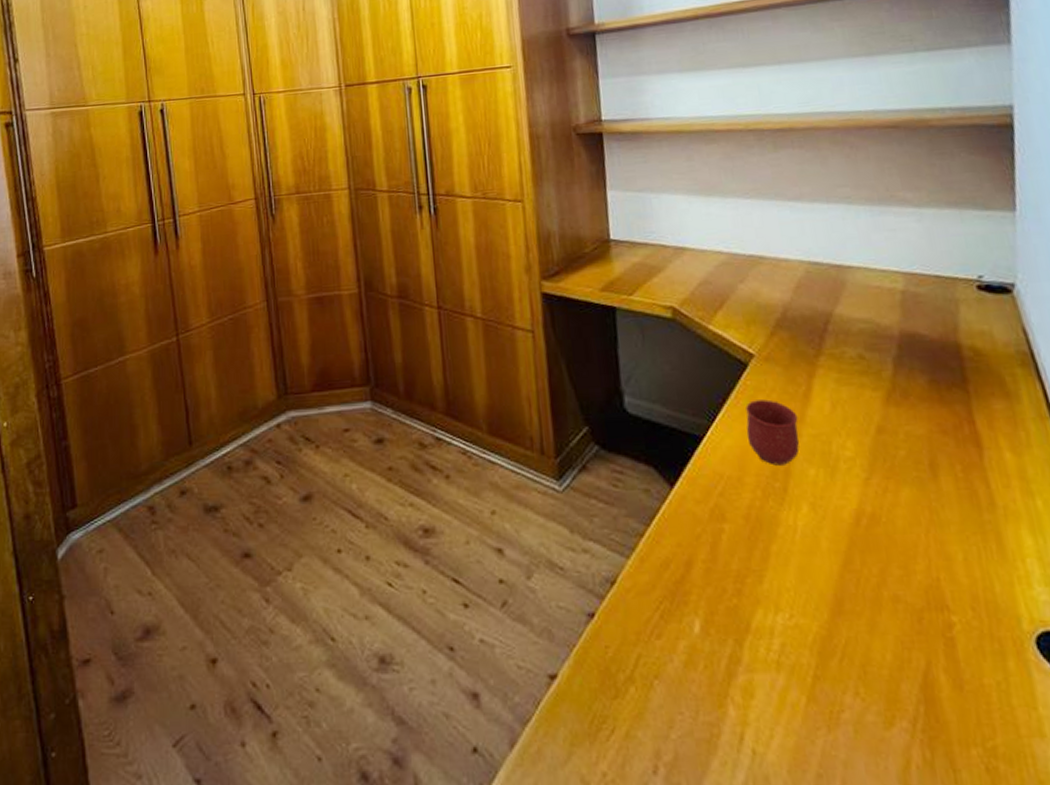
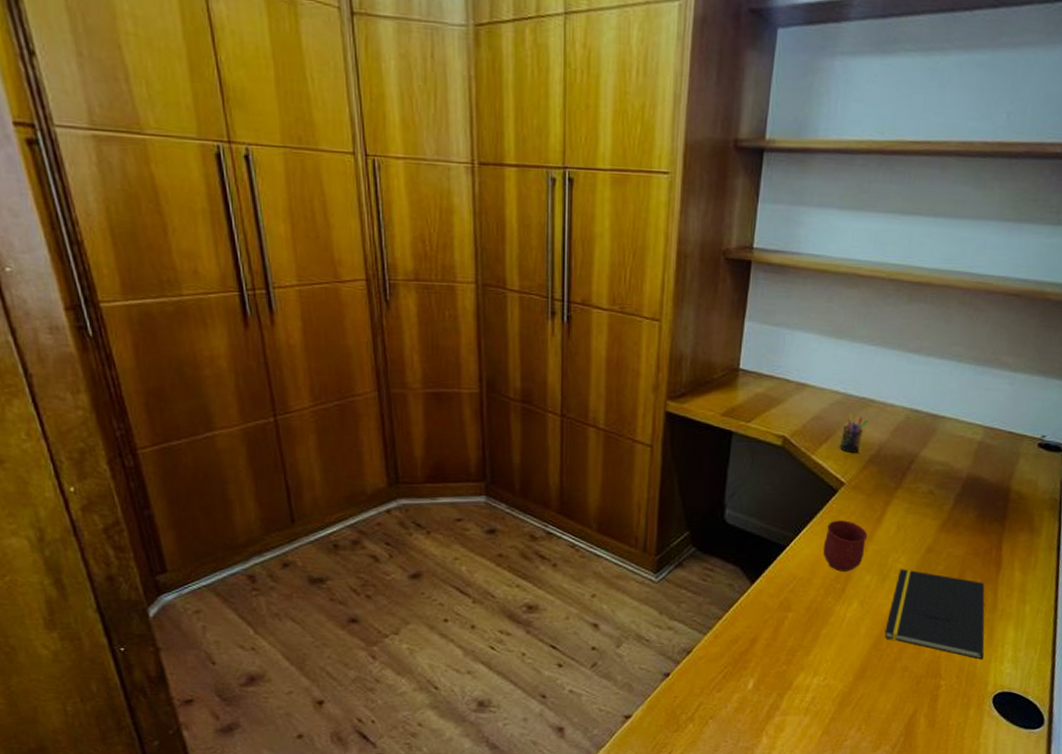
pen holder: none [737,273,764,318] -> present [840,413,869,453]
notepad: none [849,457,1001,582] -> present [885,569,985,660]

